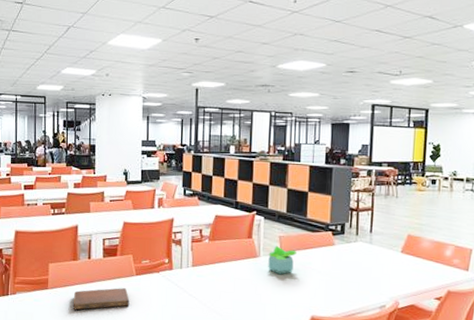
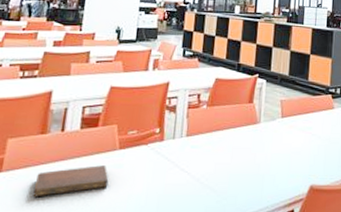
potted plant: present [268,245,297,275] -> none [268,110,298,142]

